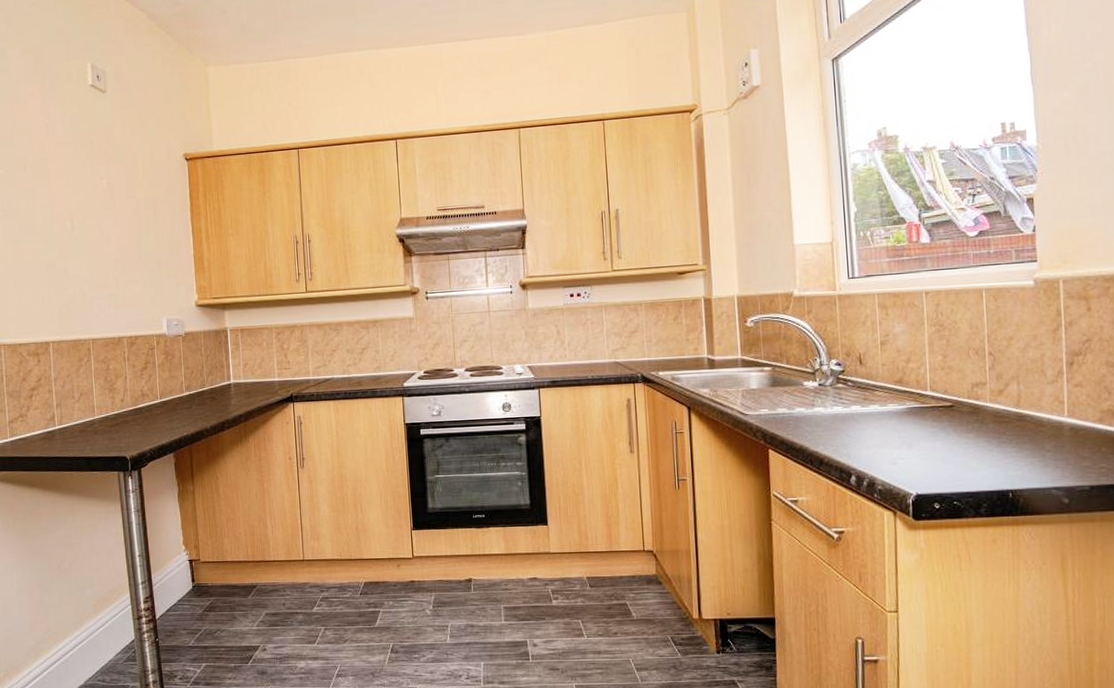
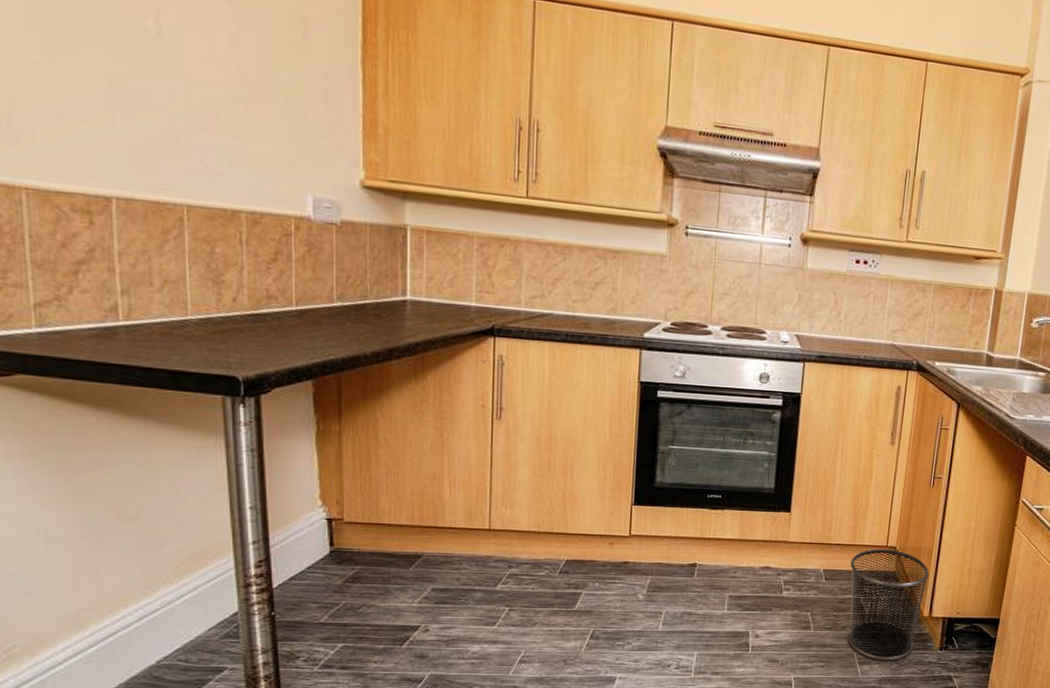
waste bin: none [611,553,691,667] -> present [847,549,930,661]

